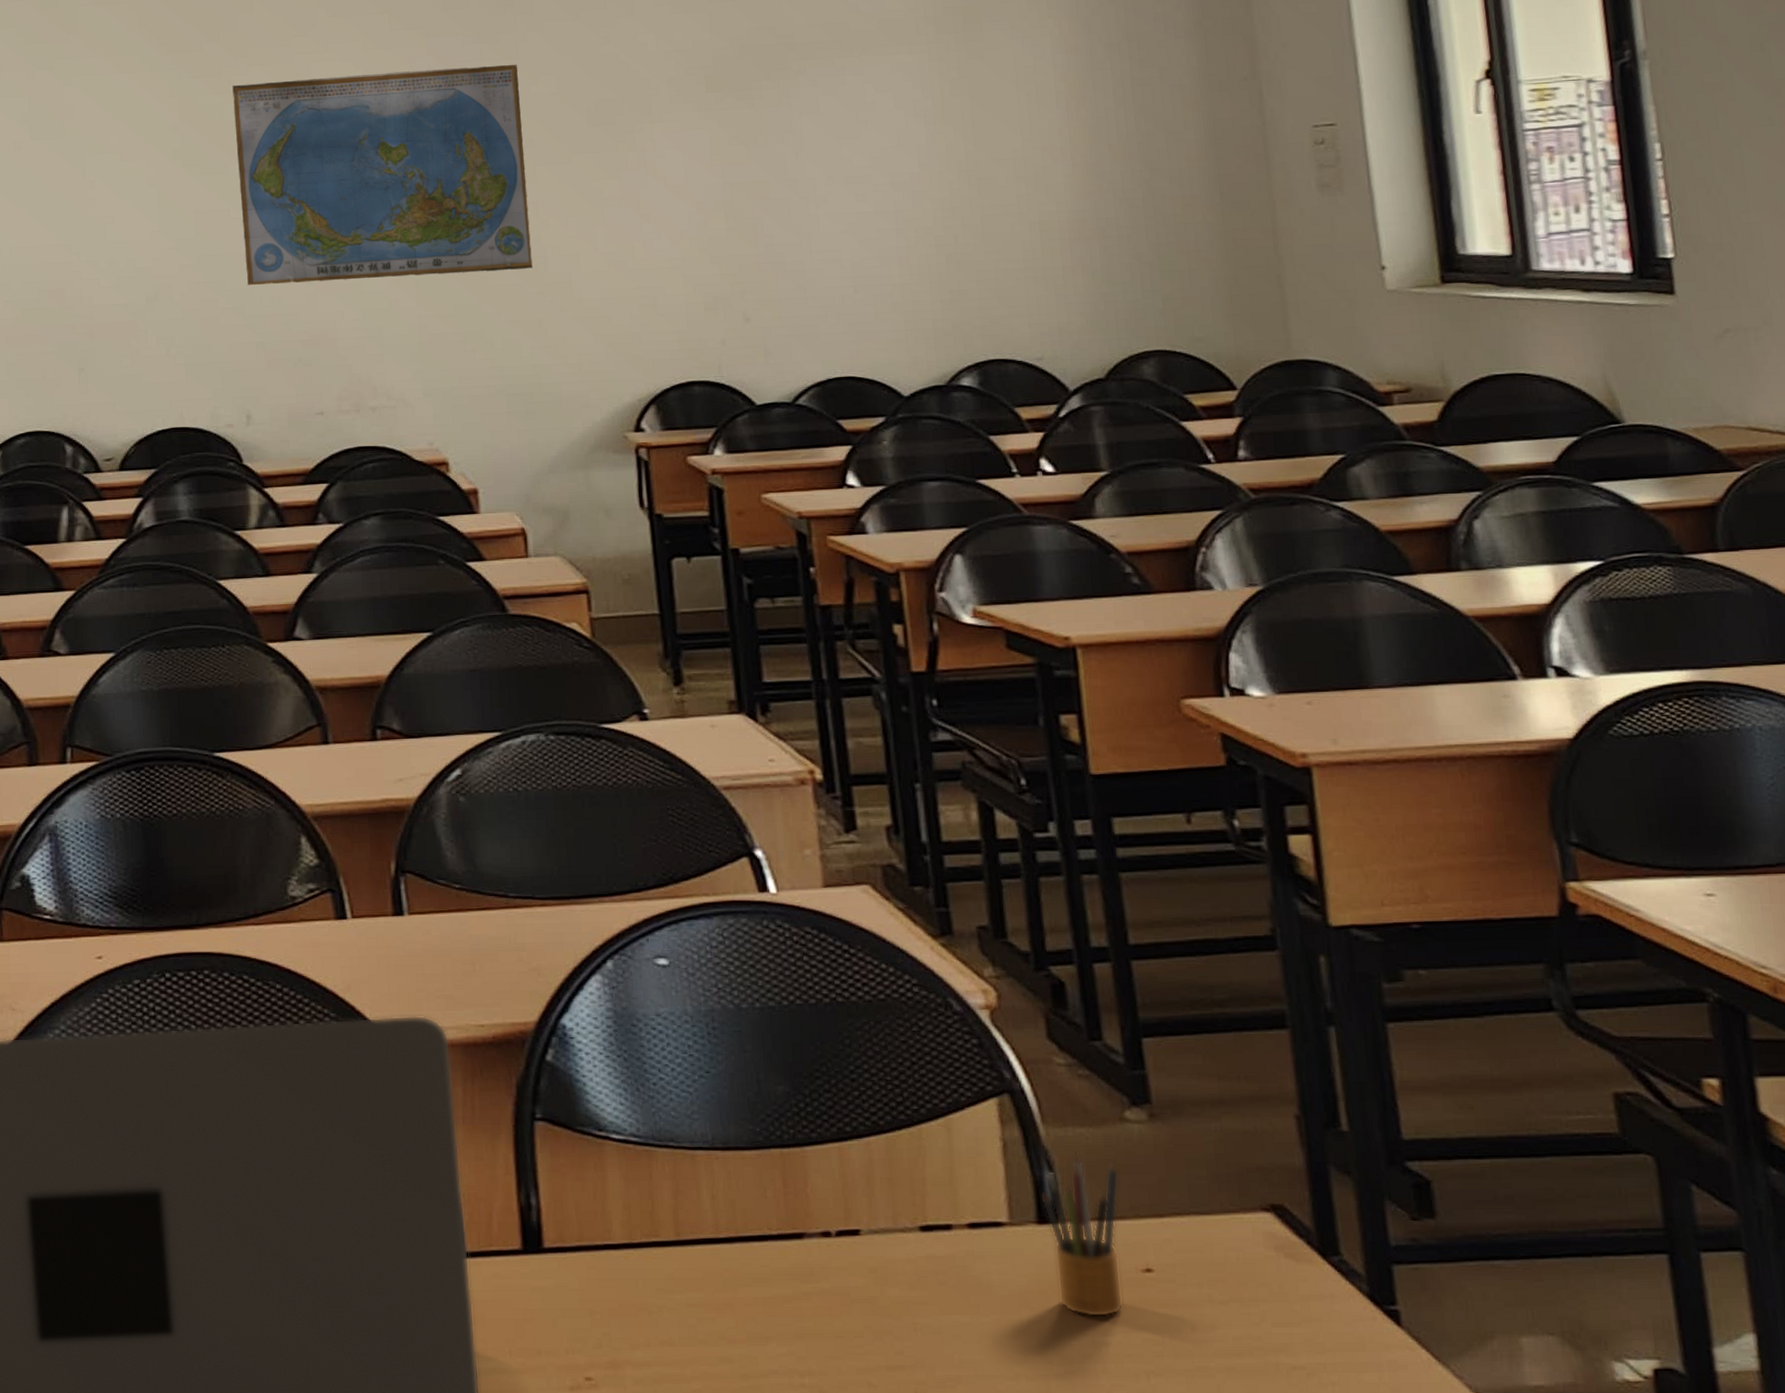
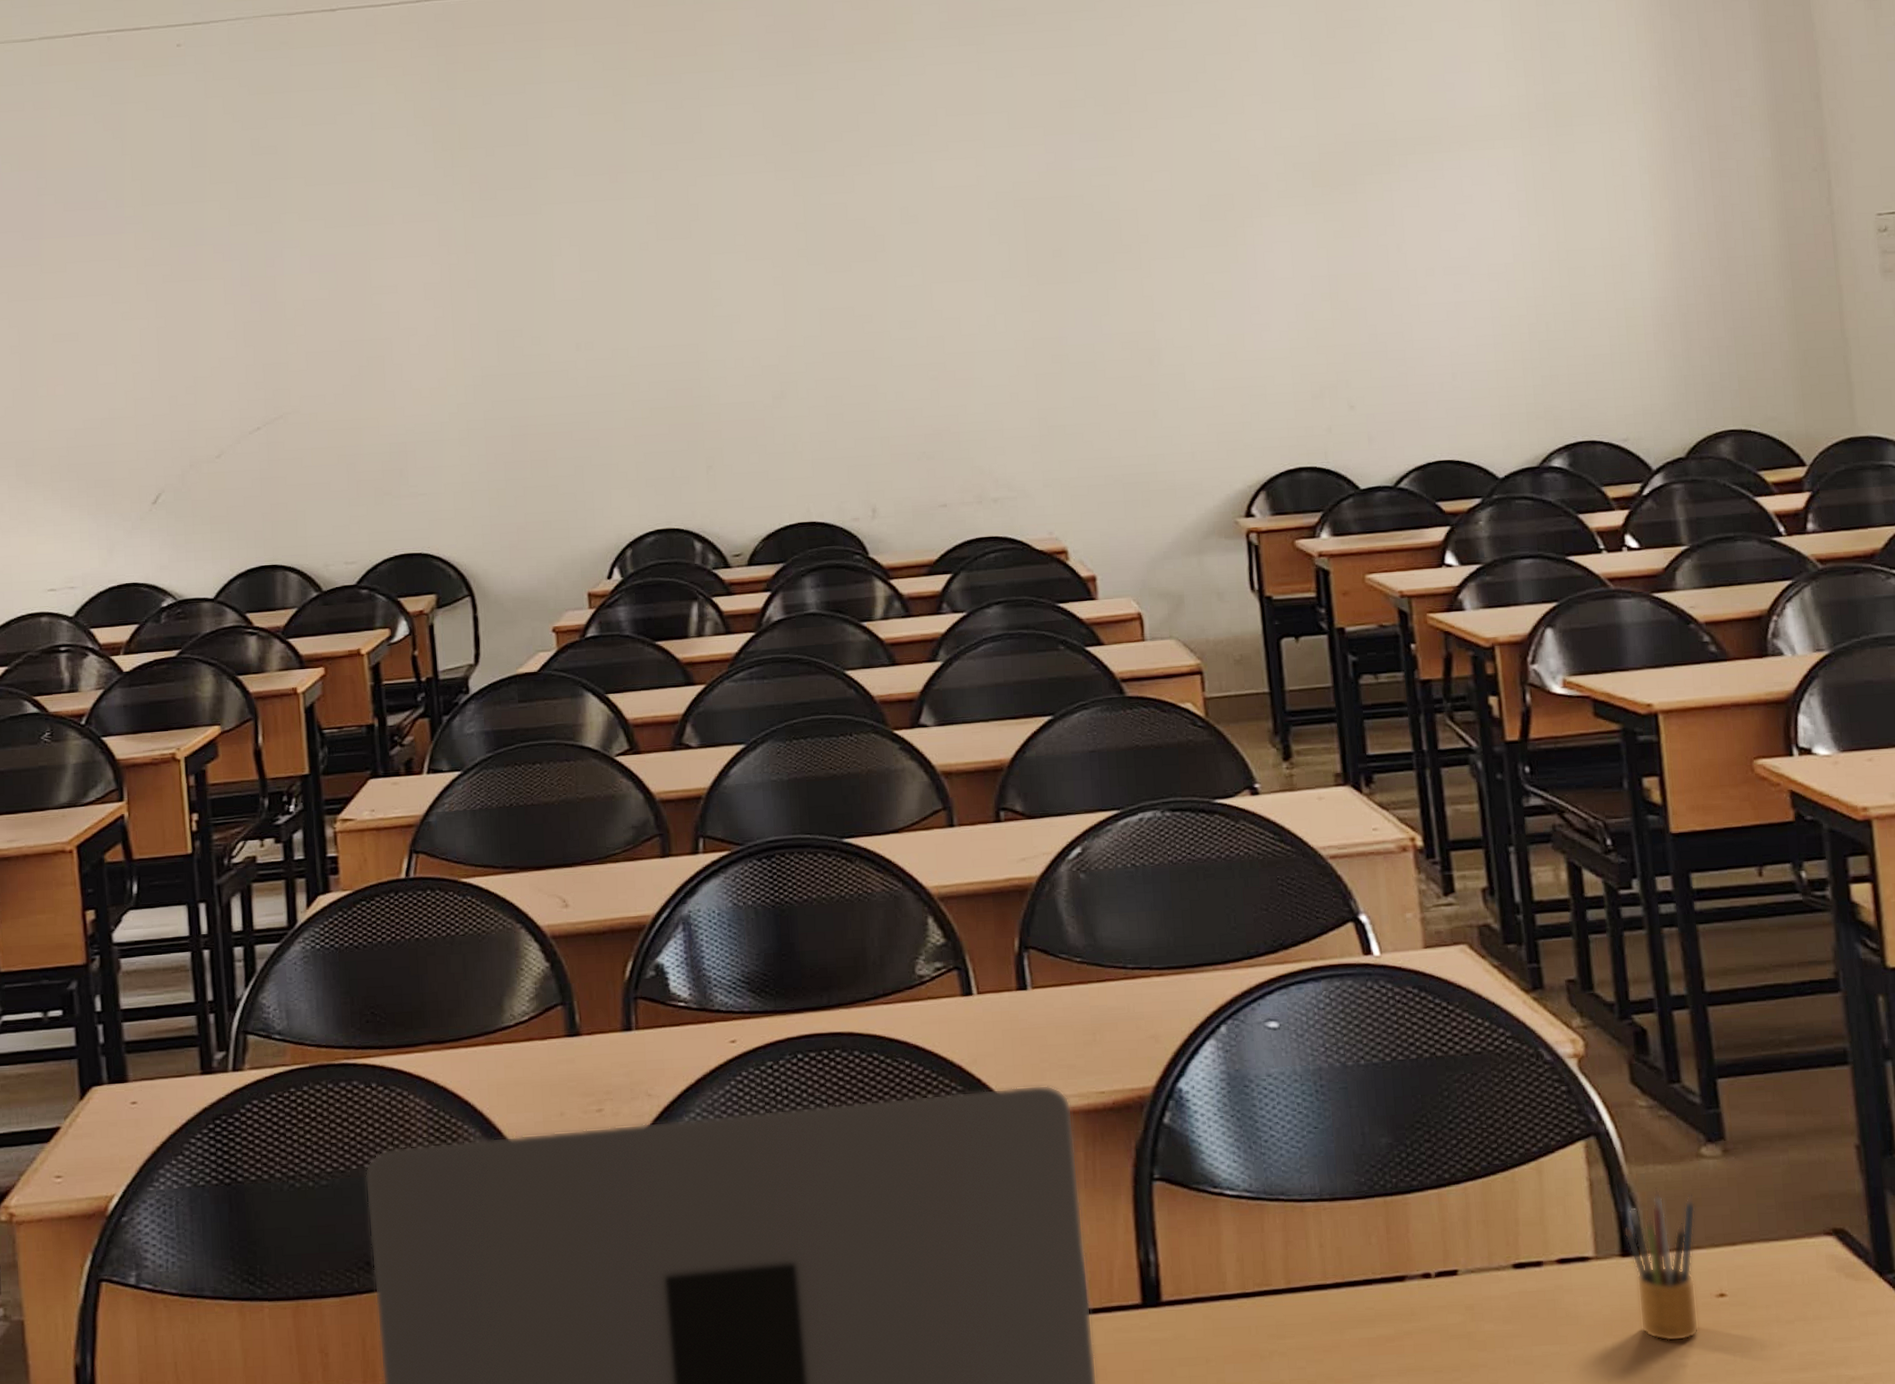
world map: present [232,64,533,286] -> none [855,161,1148,382]

